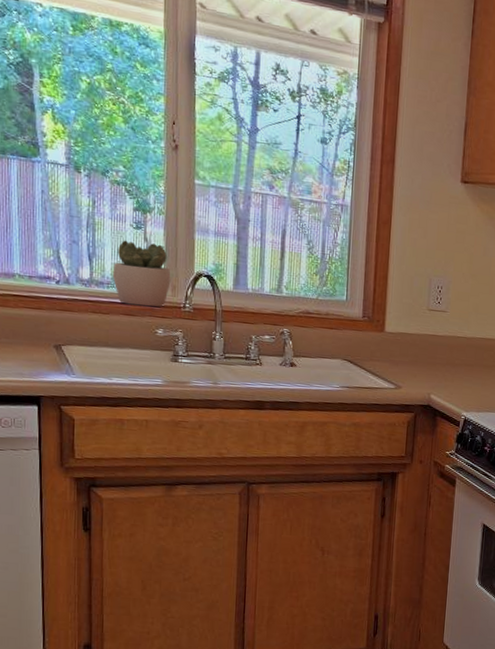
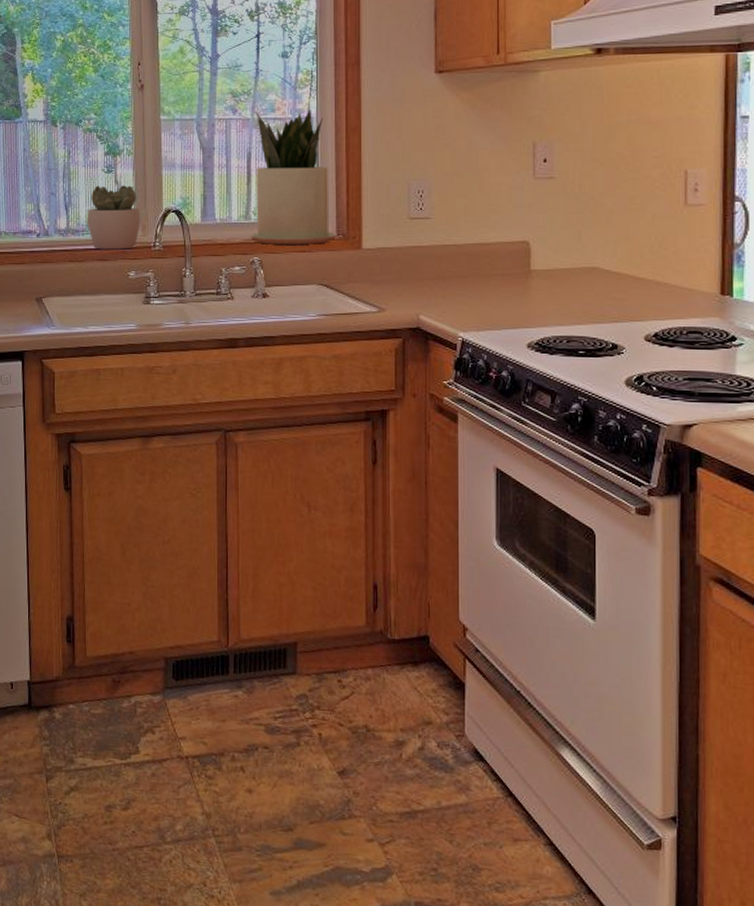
planter: none [280,192,363,324] -> present [249,109,337,245]

